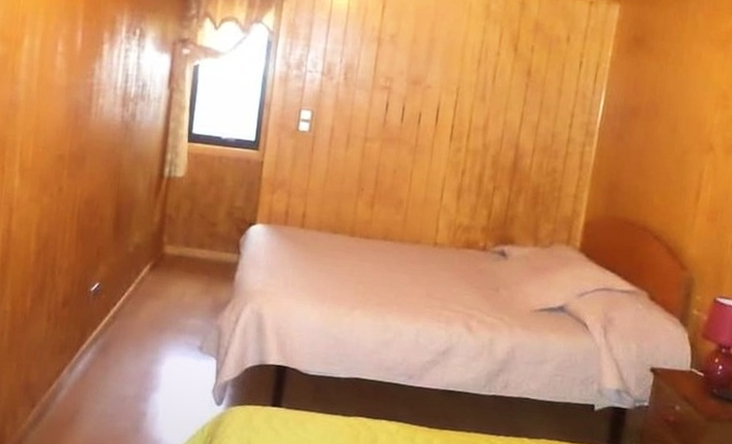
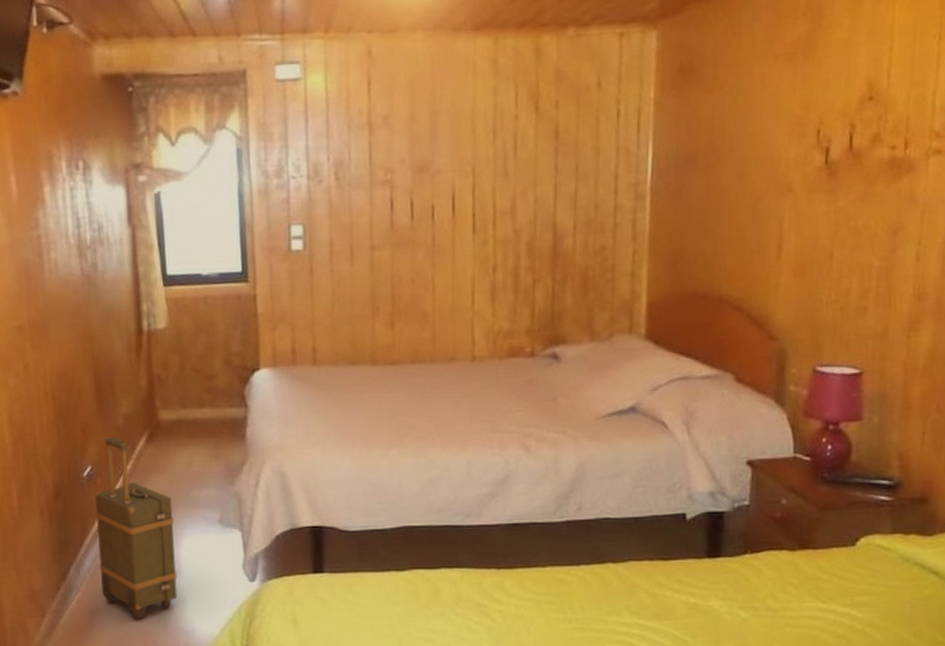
suitcase: none [87,261,162,424] -> present [95,437,178,620]

